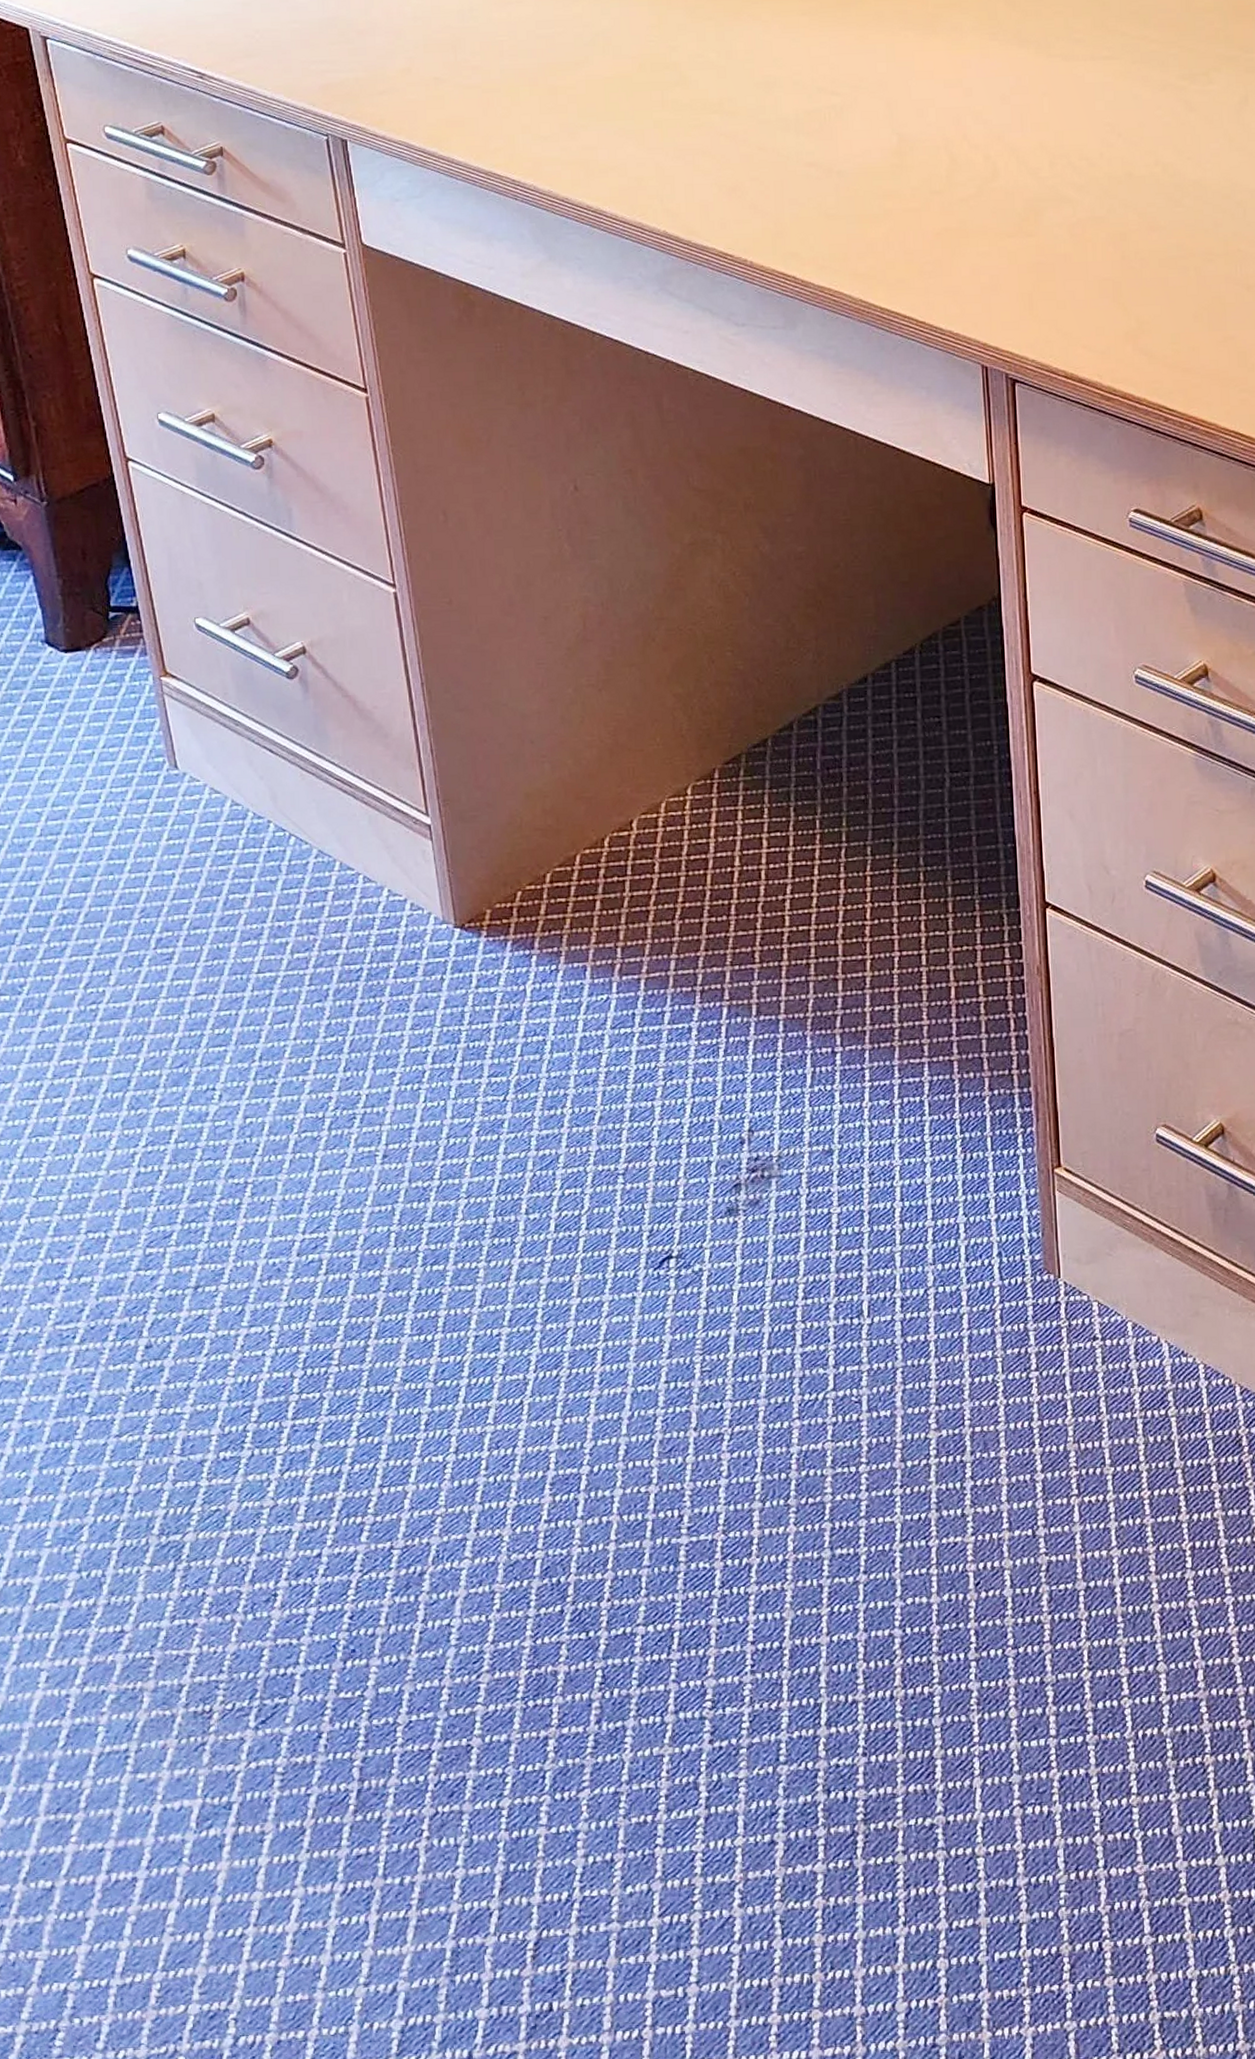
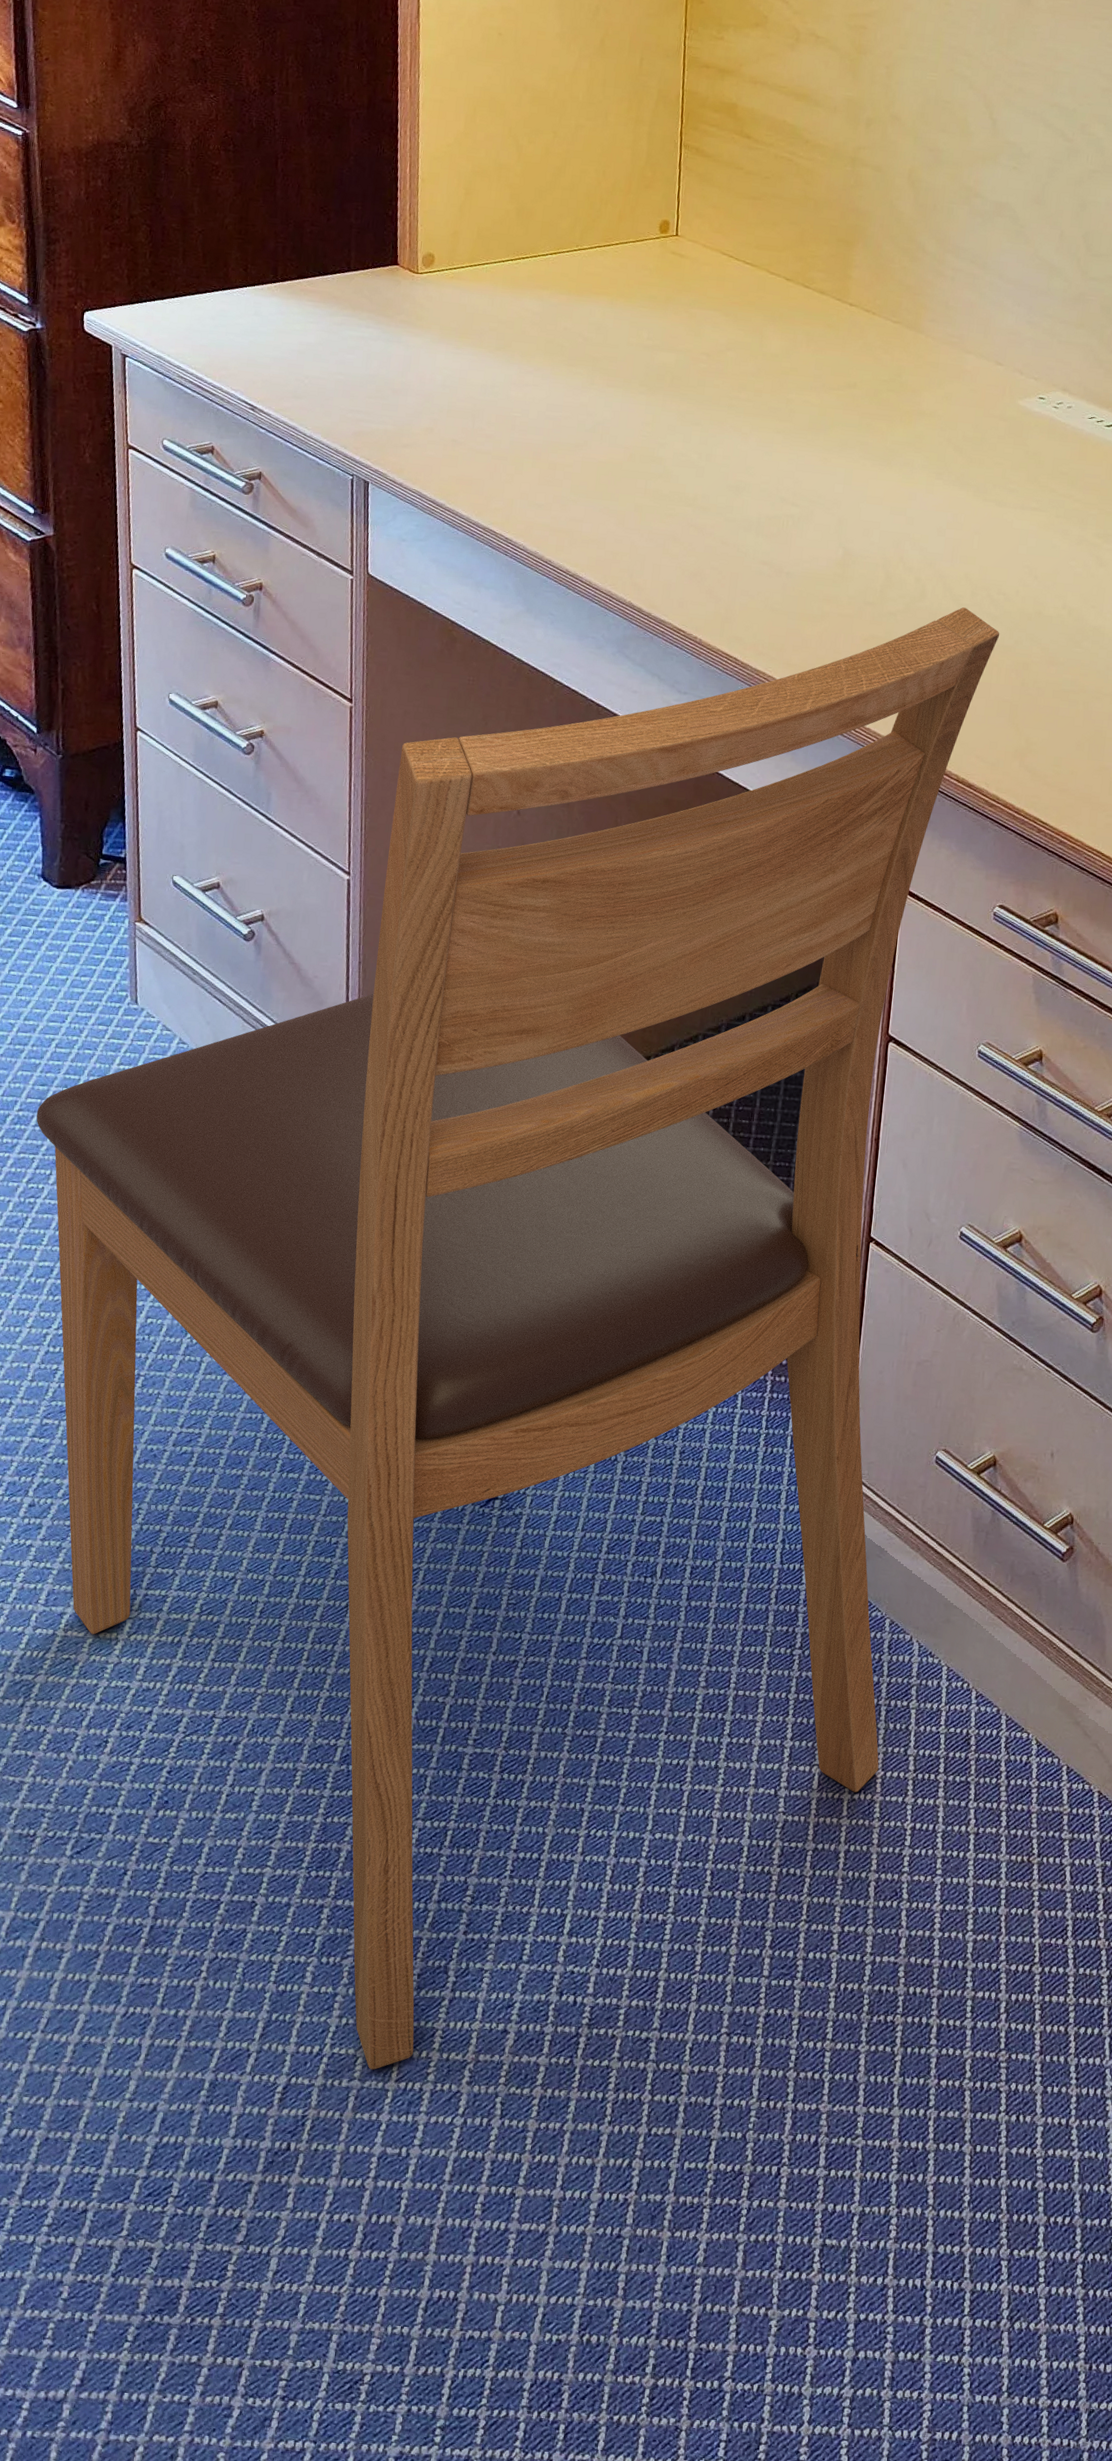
chair: none [83,181,1144,1909] -> present [36,607,1000,2070]

